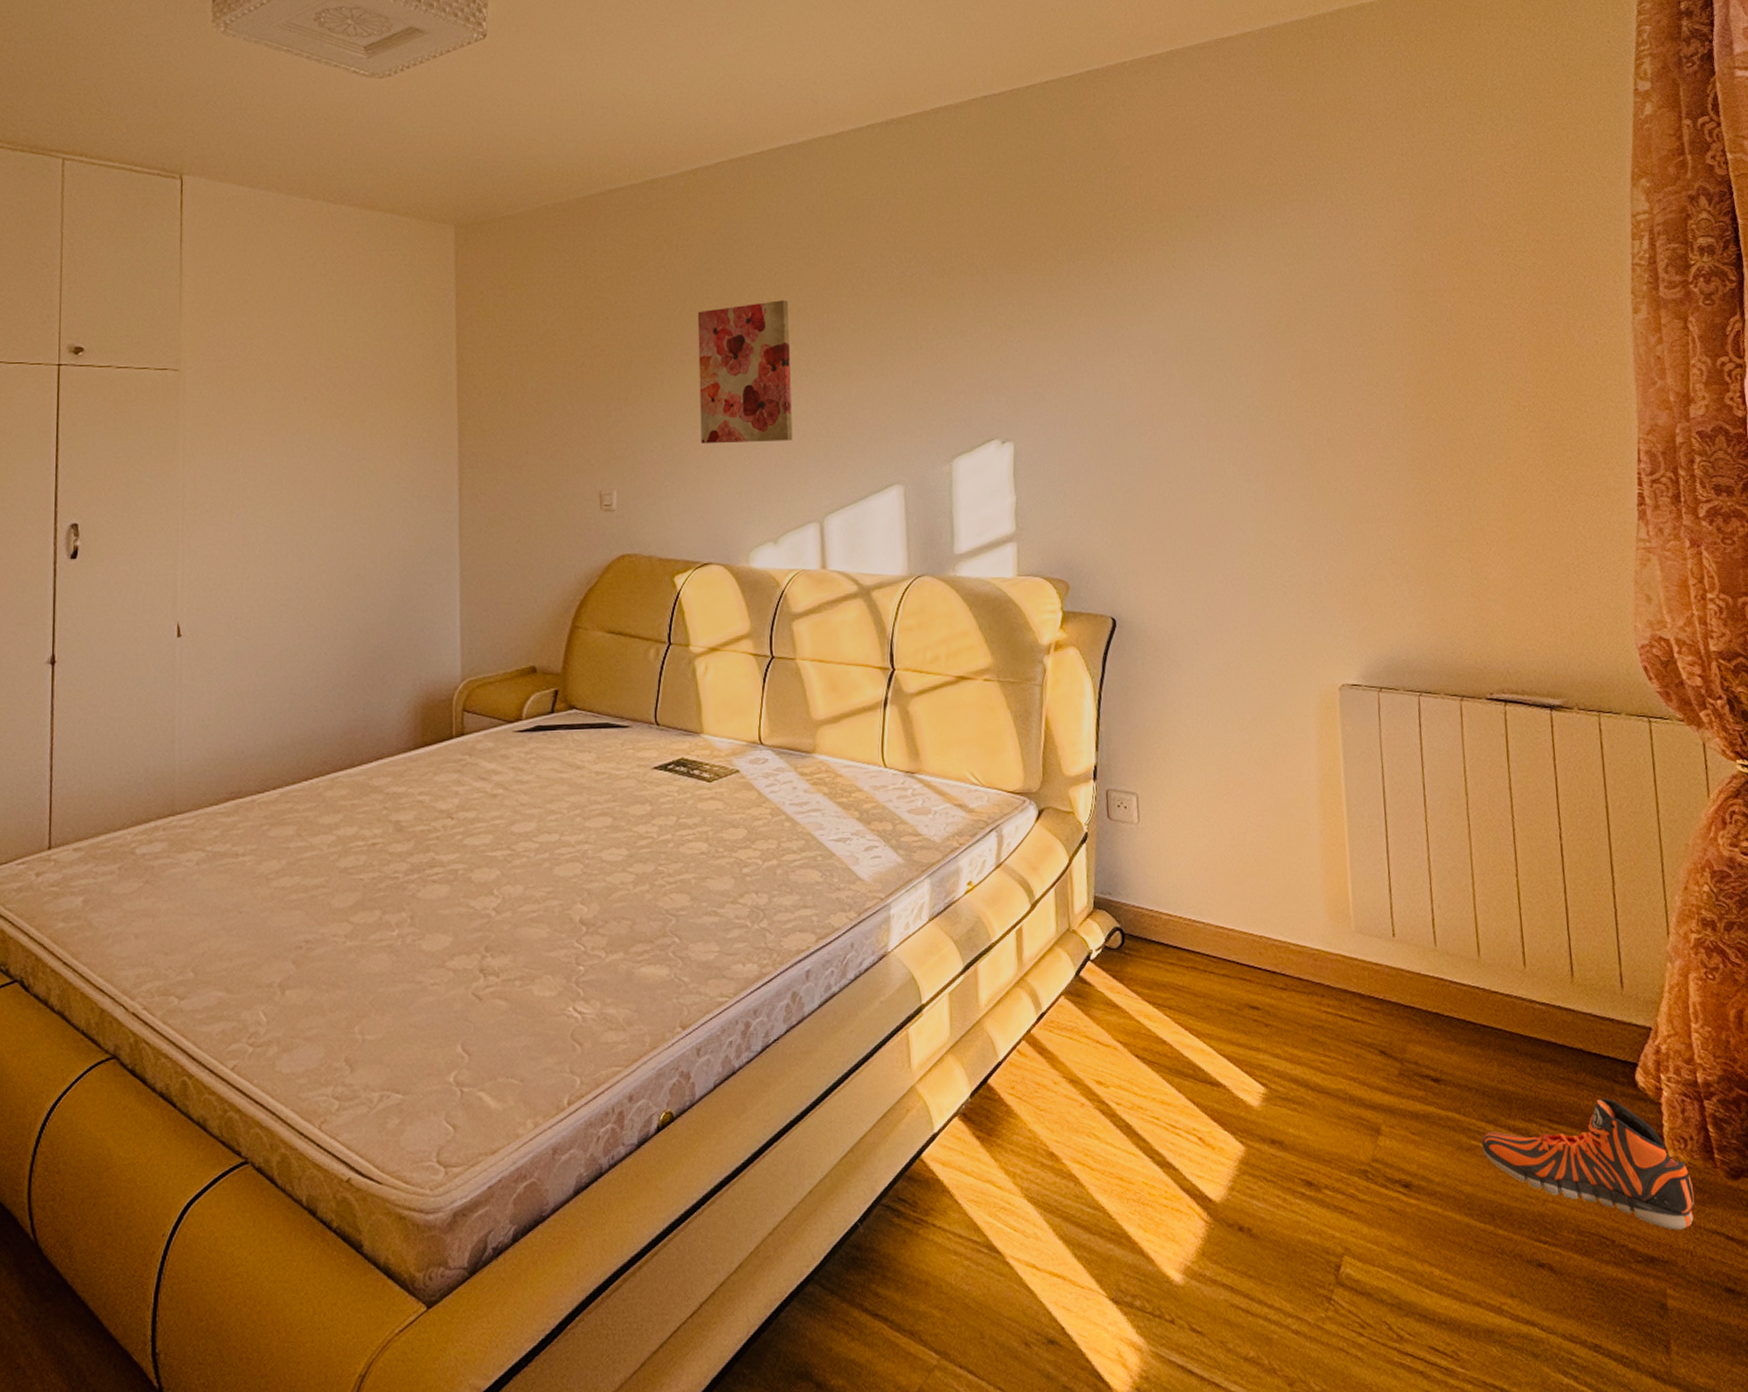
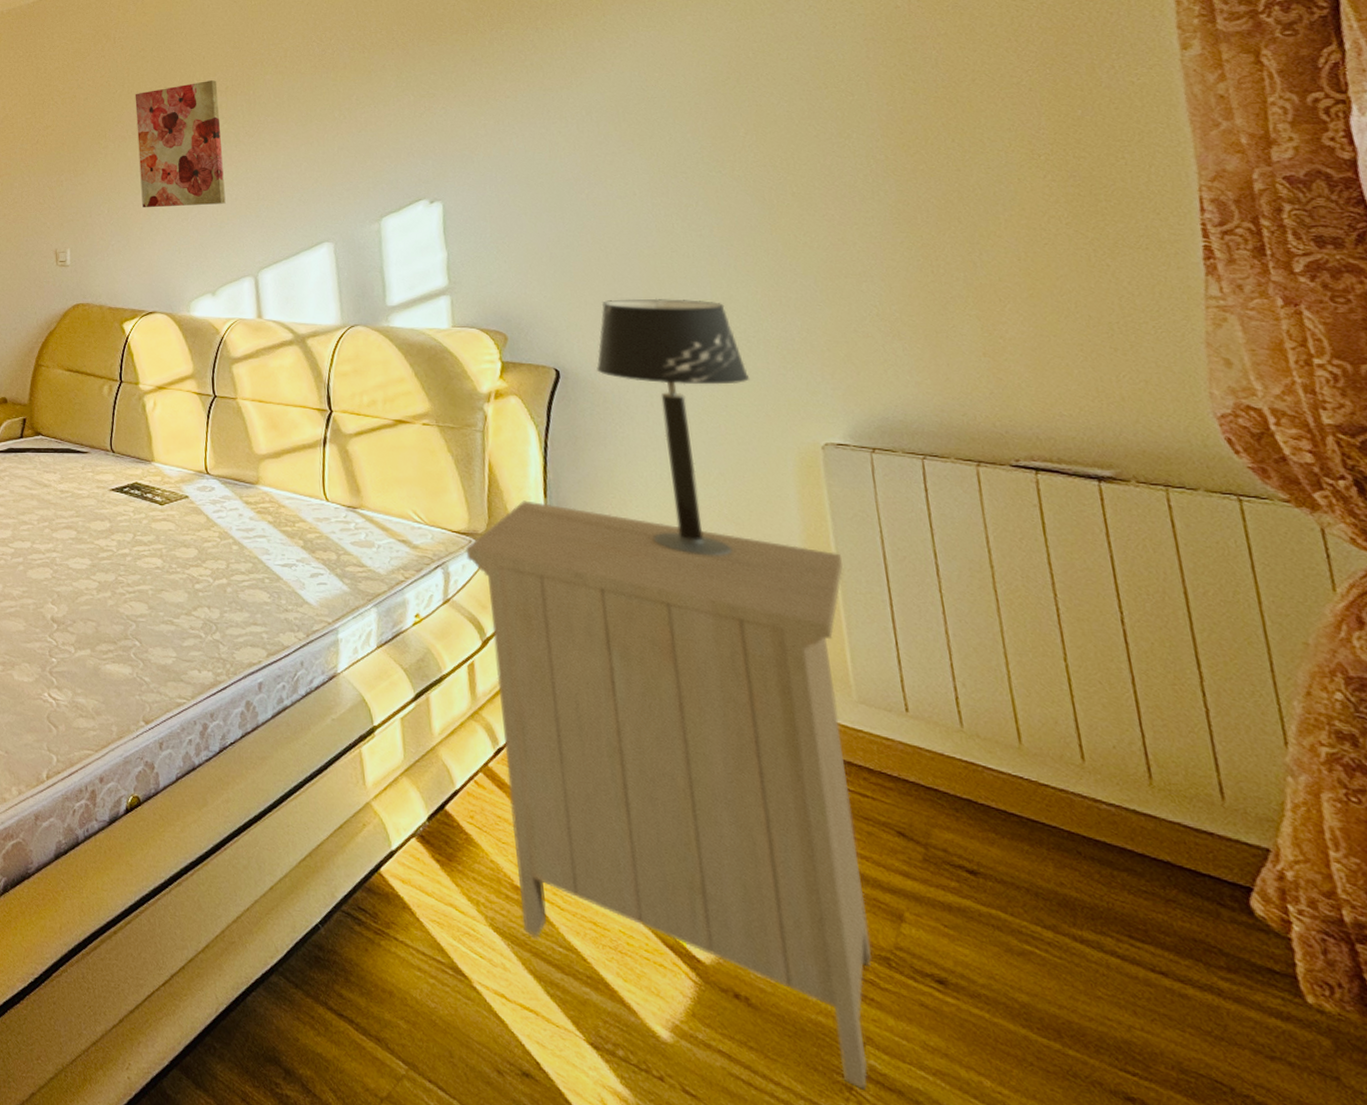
nightstand: none [1020,755,1354,1298] -> present [466,500,872,1090]
table lamp: none [1150,543,1283,801] -> present [597,298,750,556]
sneaker: present [1481,1098,1695,1230] -> none [1037,921,1351,1092]

